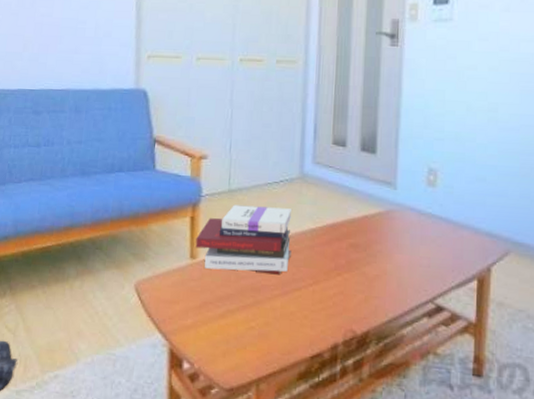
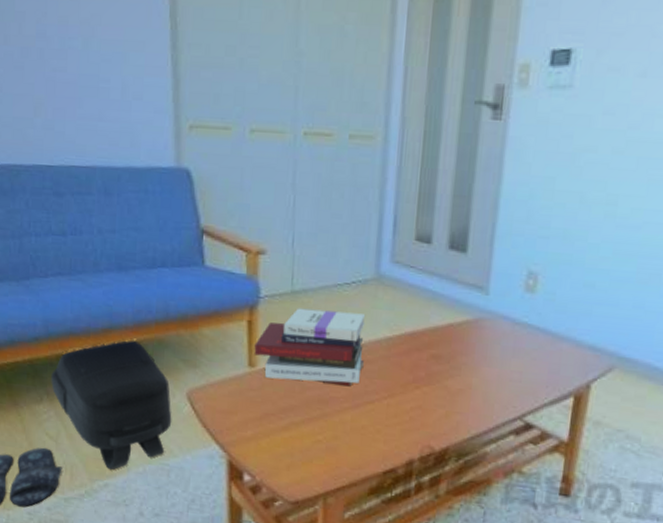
backpack: none [14,236,121,361] -> present [51,340,172,470]

